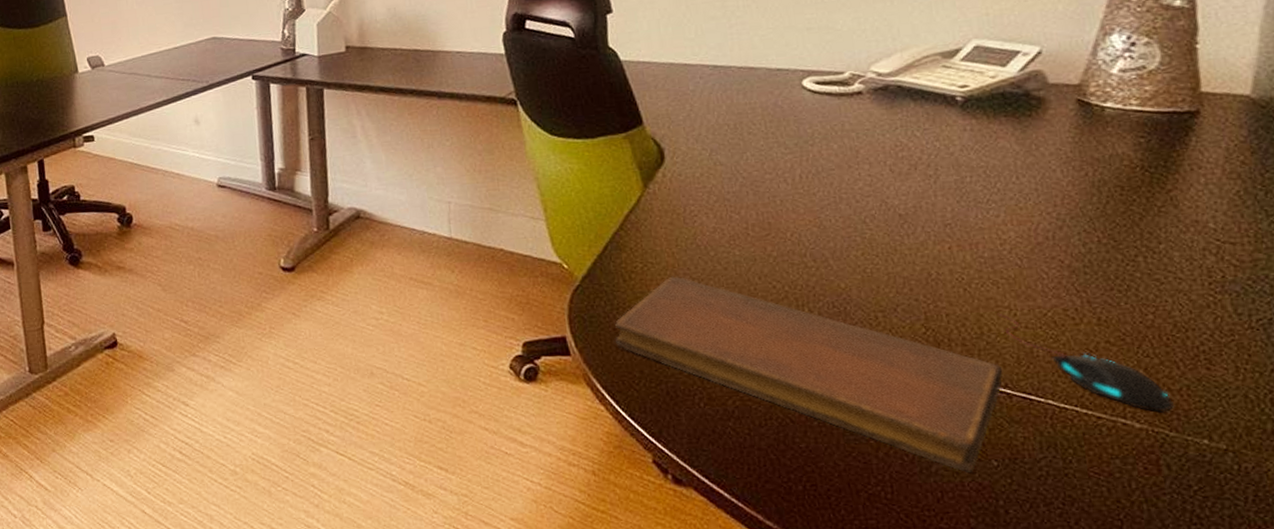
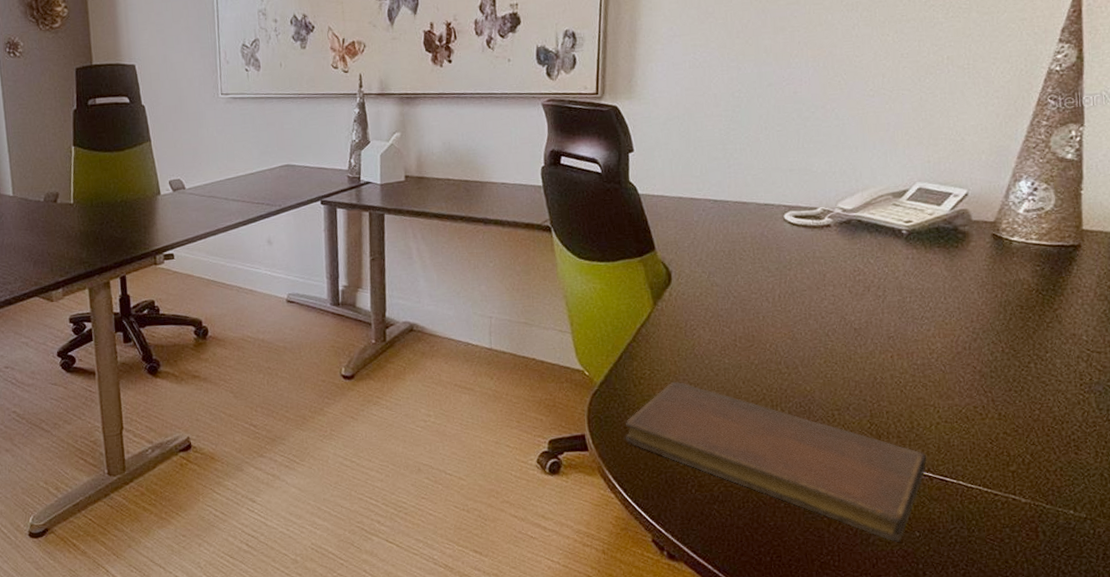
mouse: present [996,313,1174,413] -> none [924,410,1050,489]

